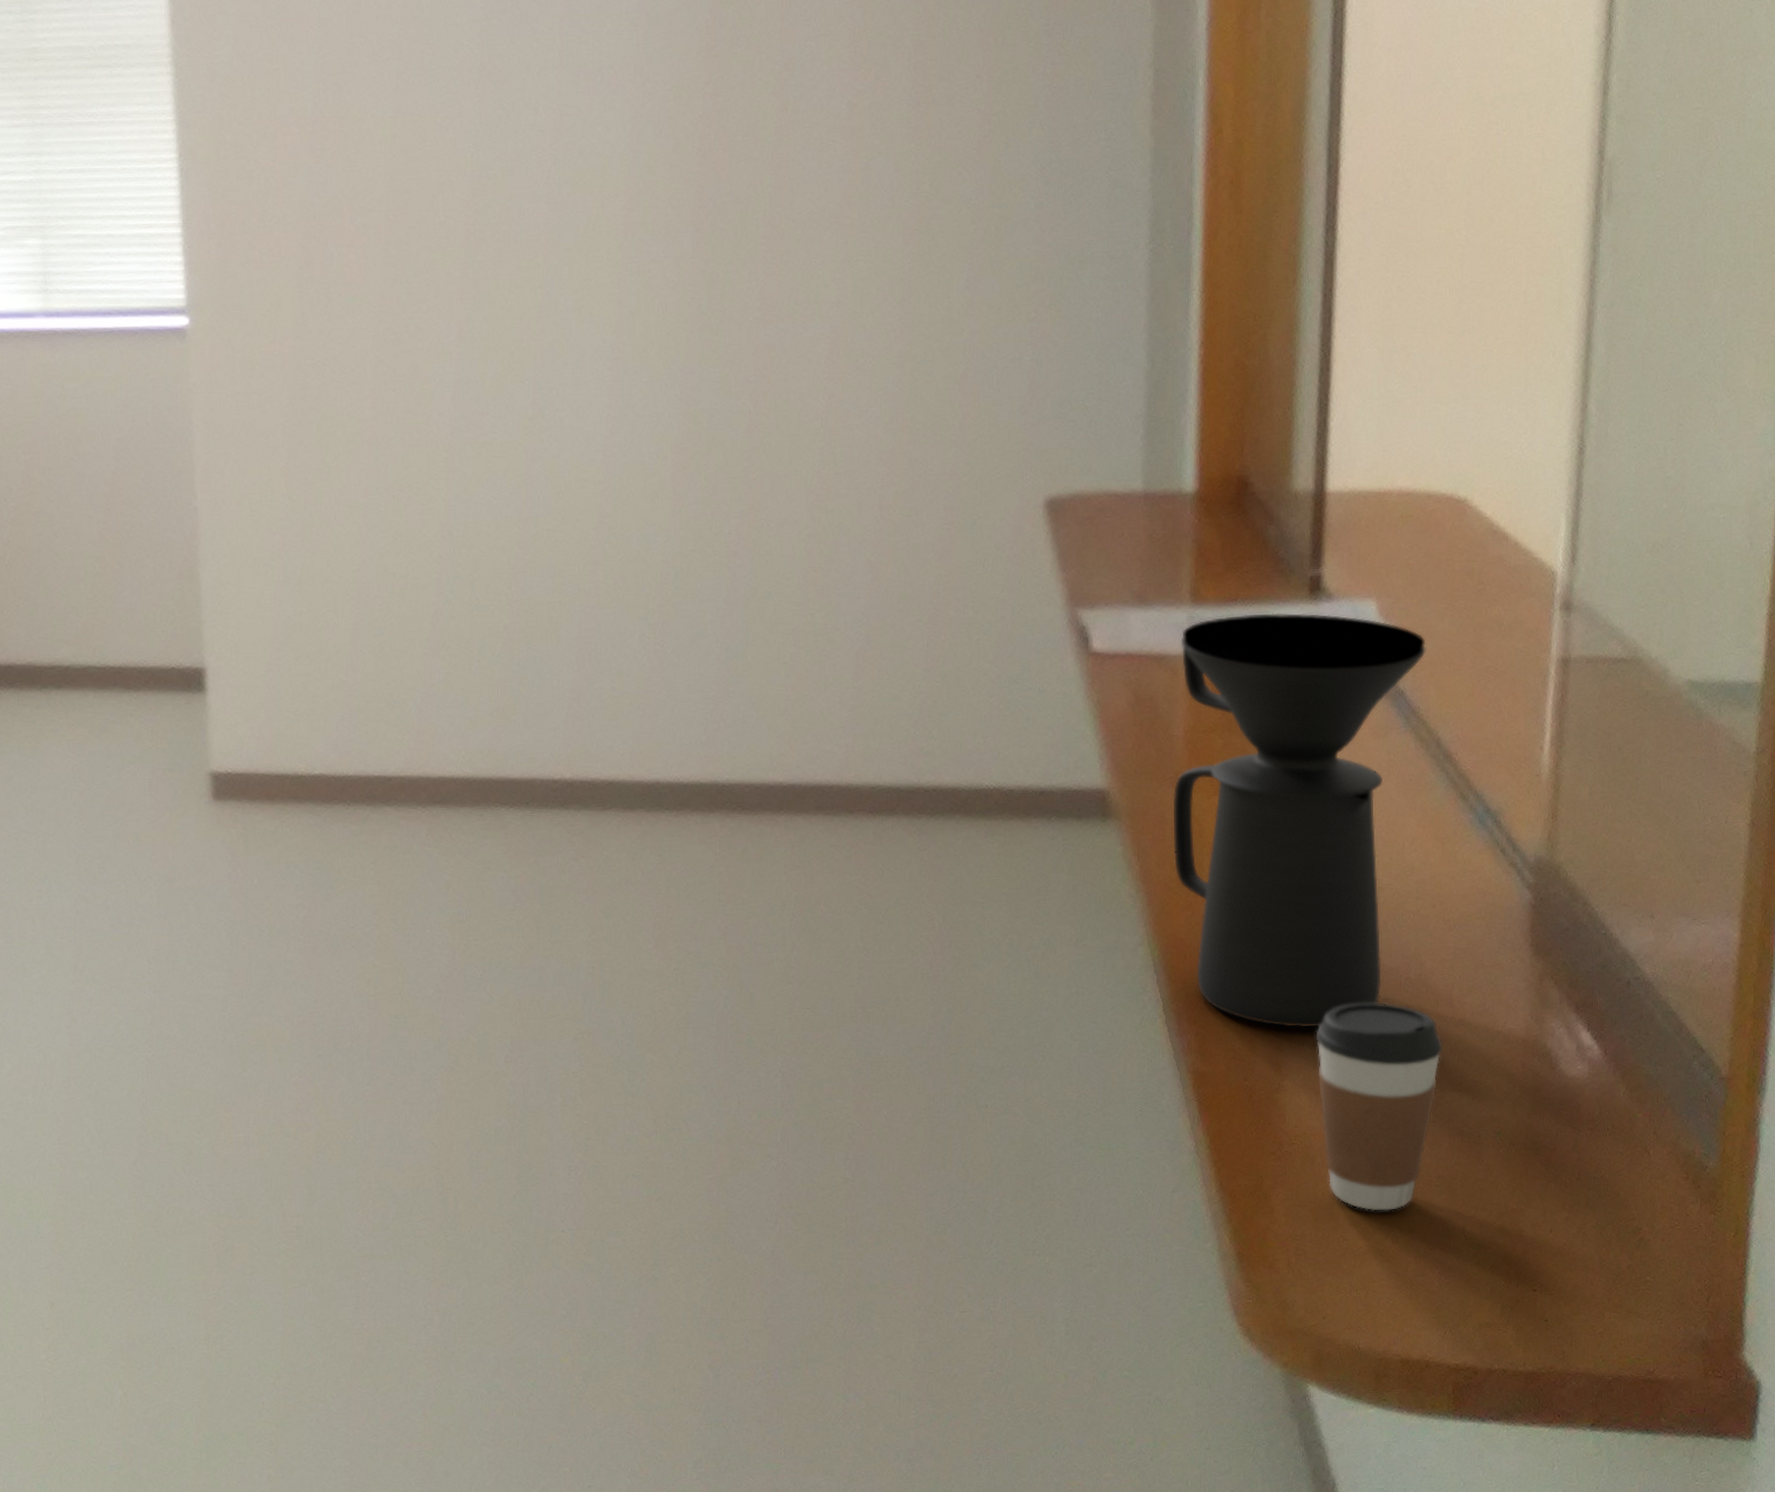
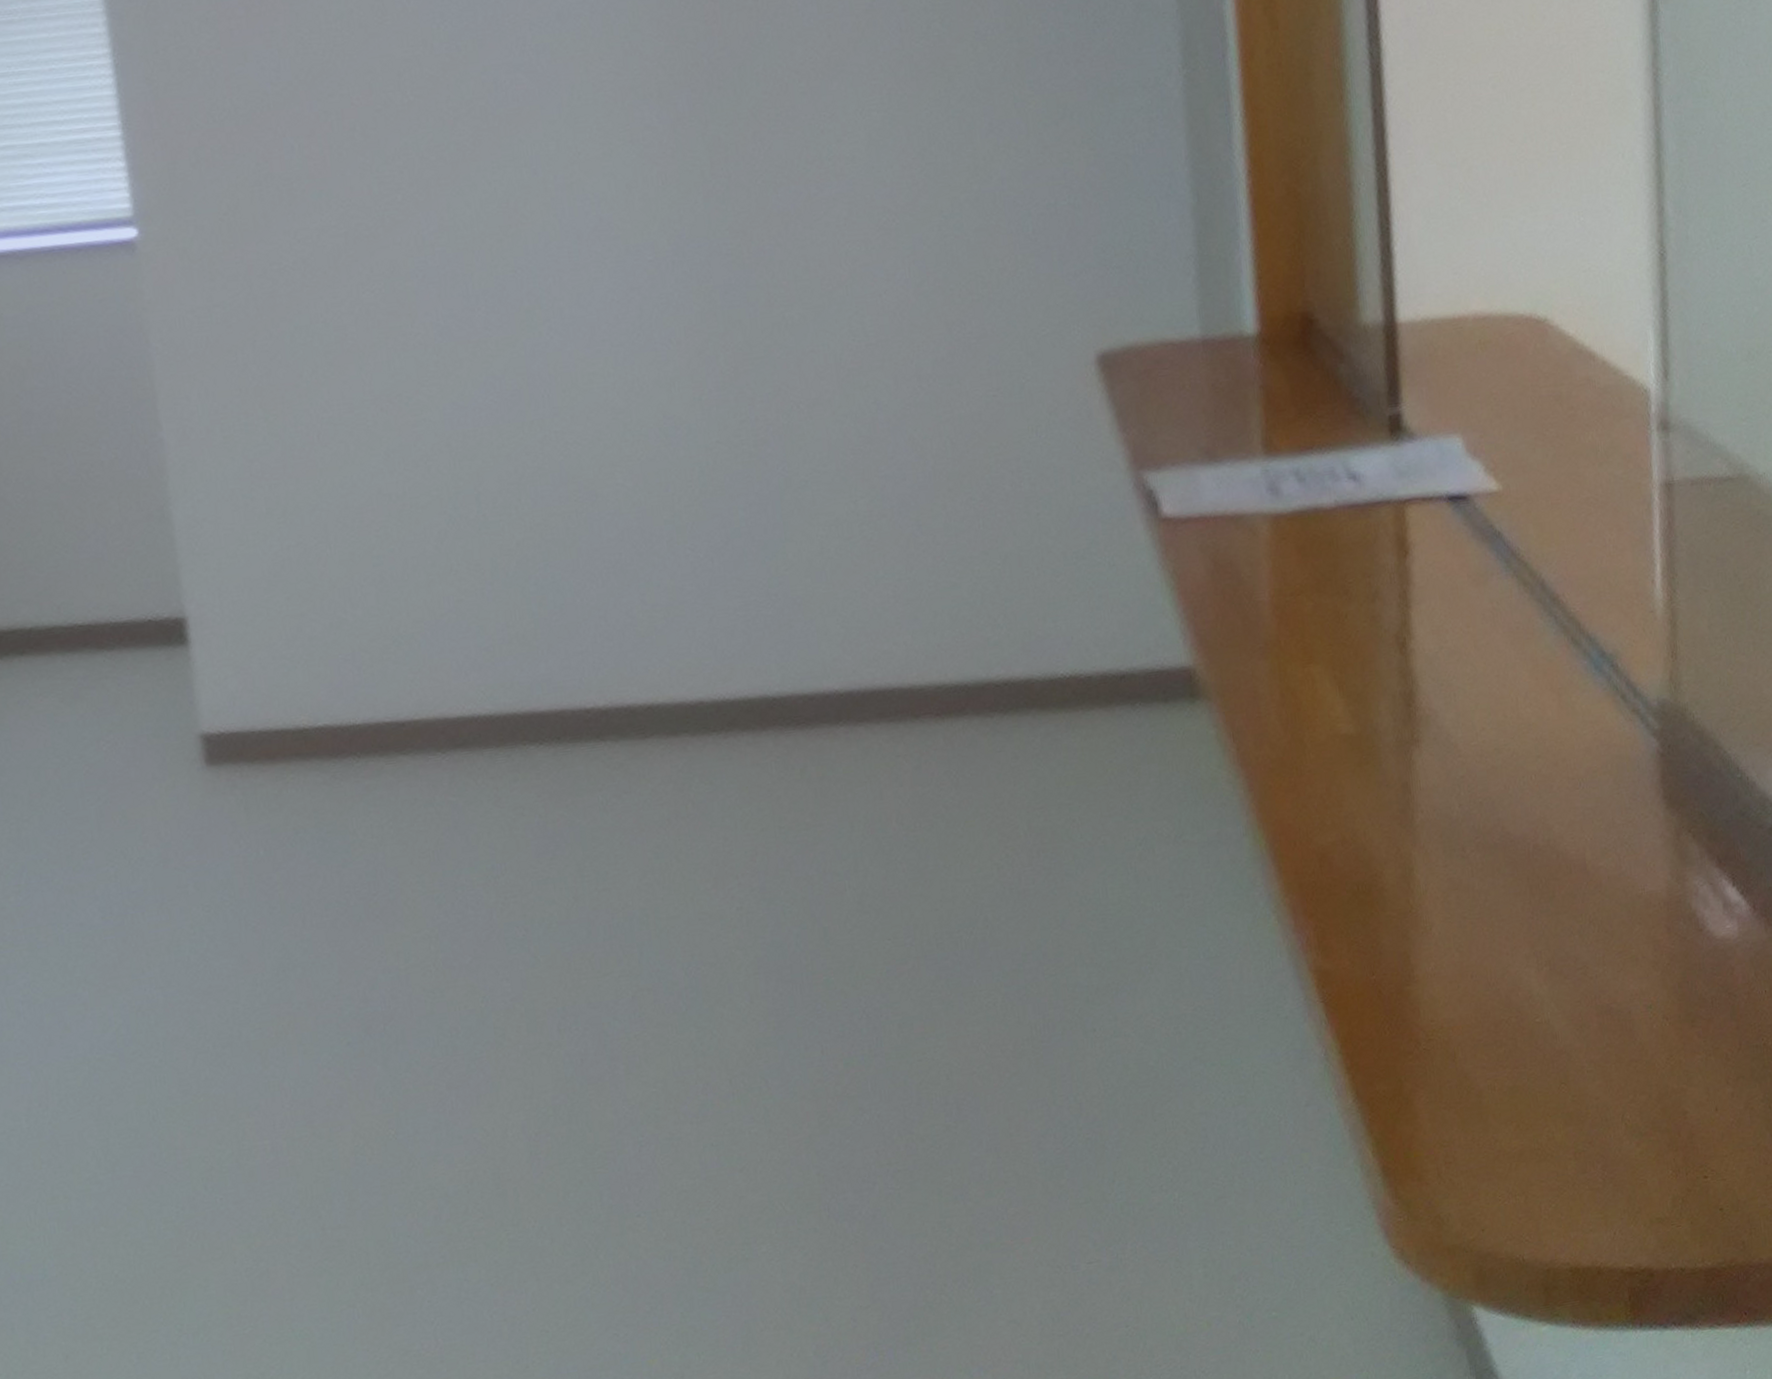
coffee maker: present [1172,613,1426,1028] -> none [1257,455,1520,912]
coffee cup: present [1315,1001,1443,1211] -> none [1442,874,1582,1107]

